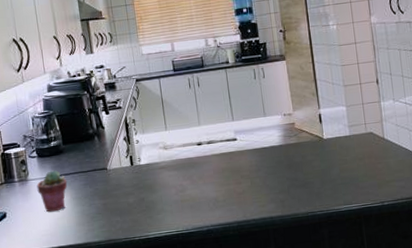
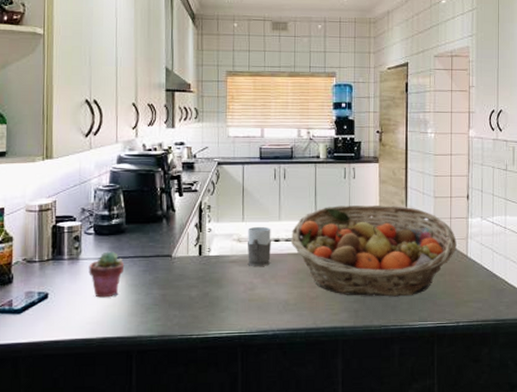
mug: none [172,132,197,170] -> present [247,226,271,266]
fruit basket: none [212,98,373,188] -> present [290,204,457,297]

